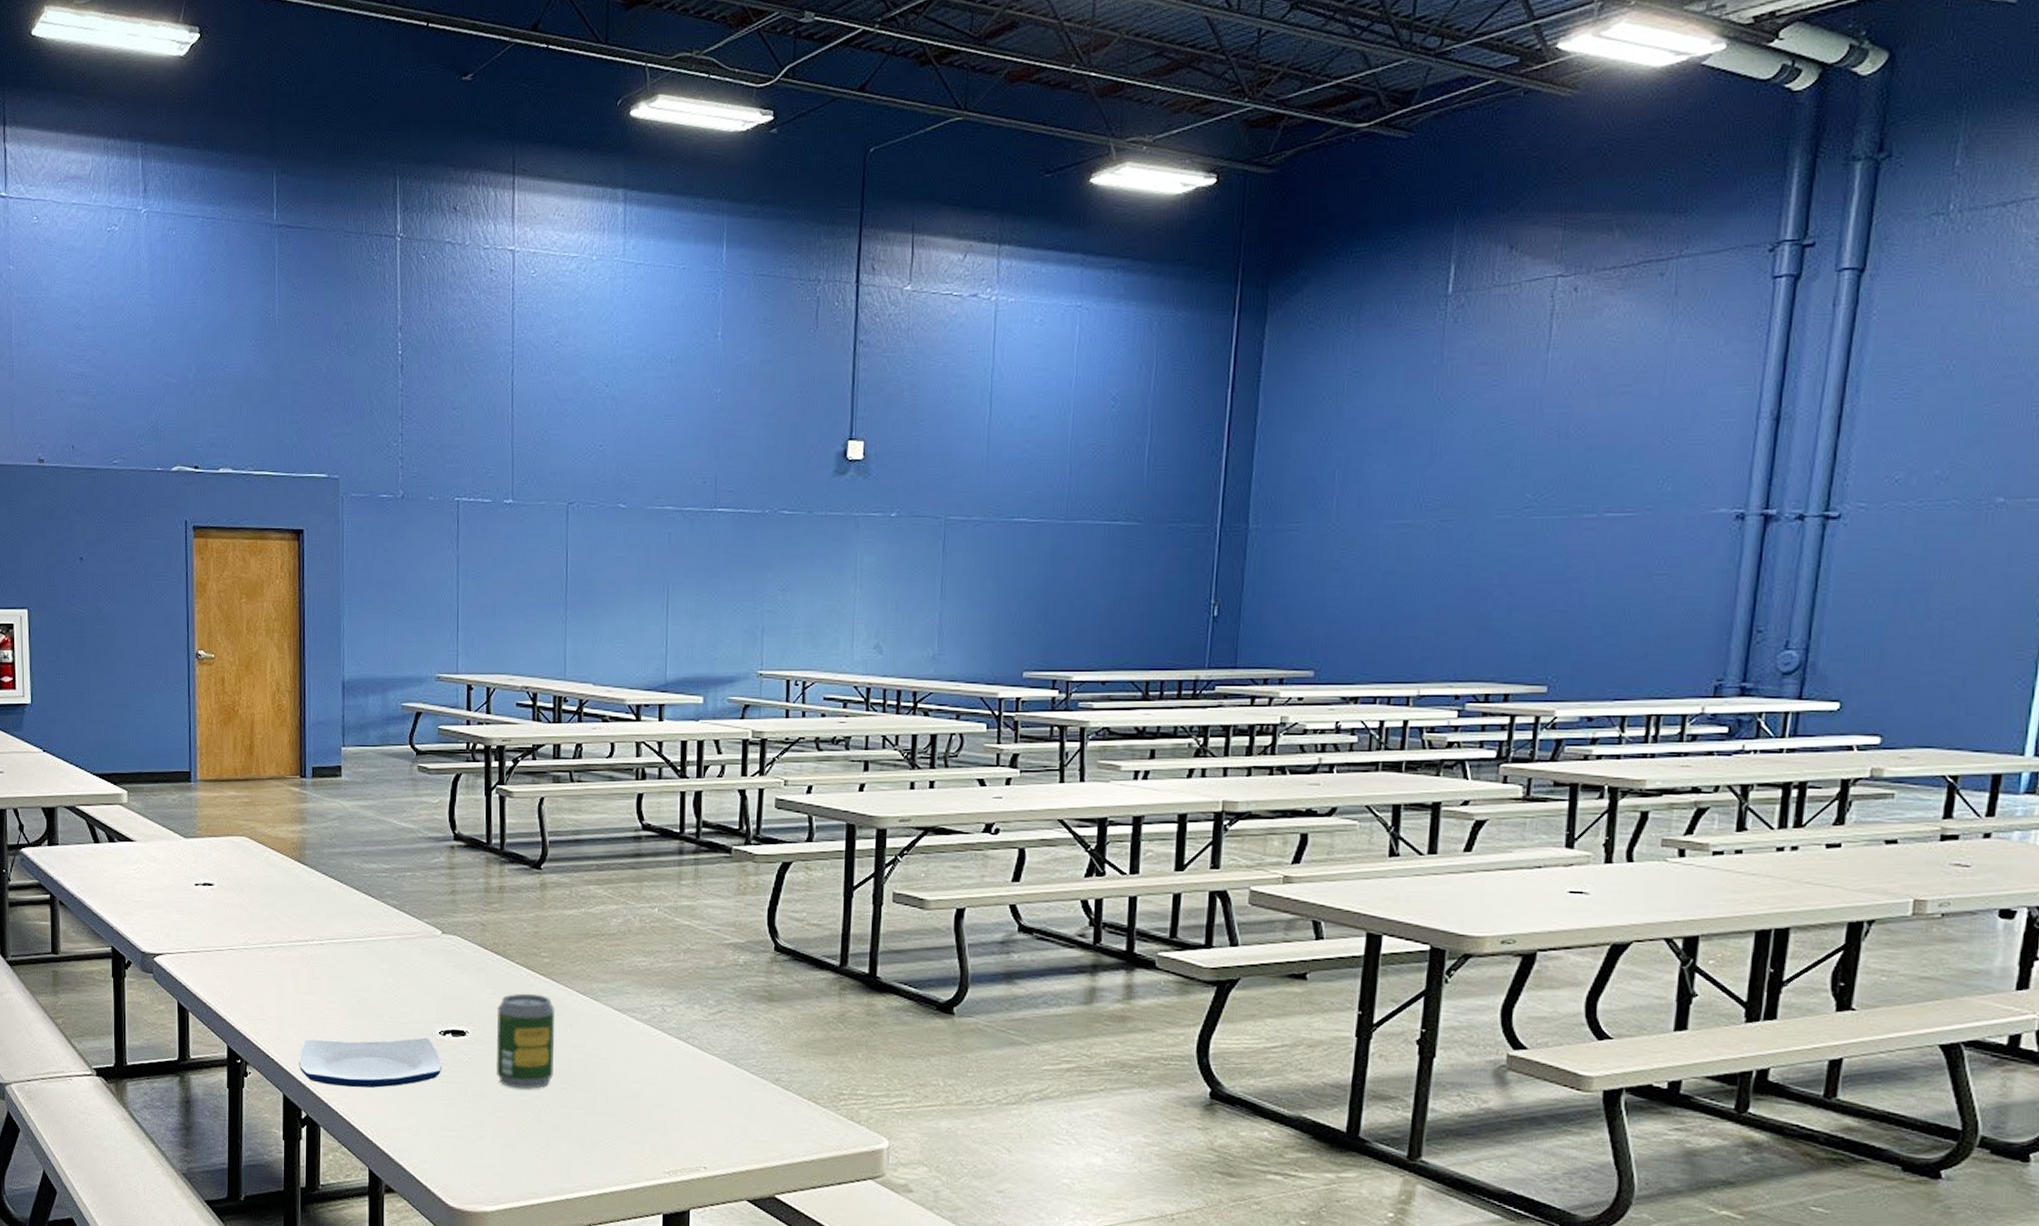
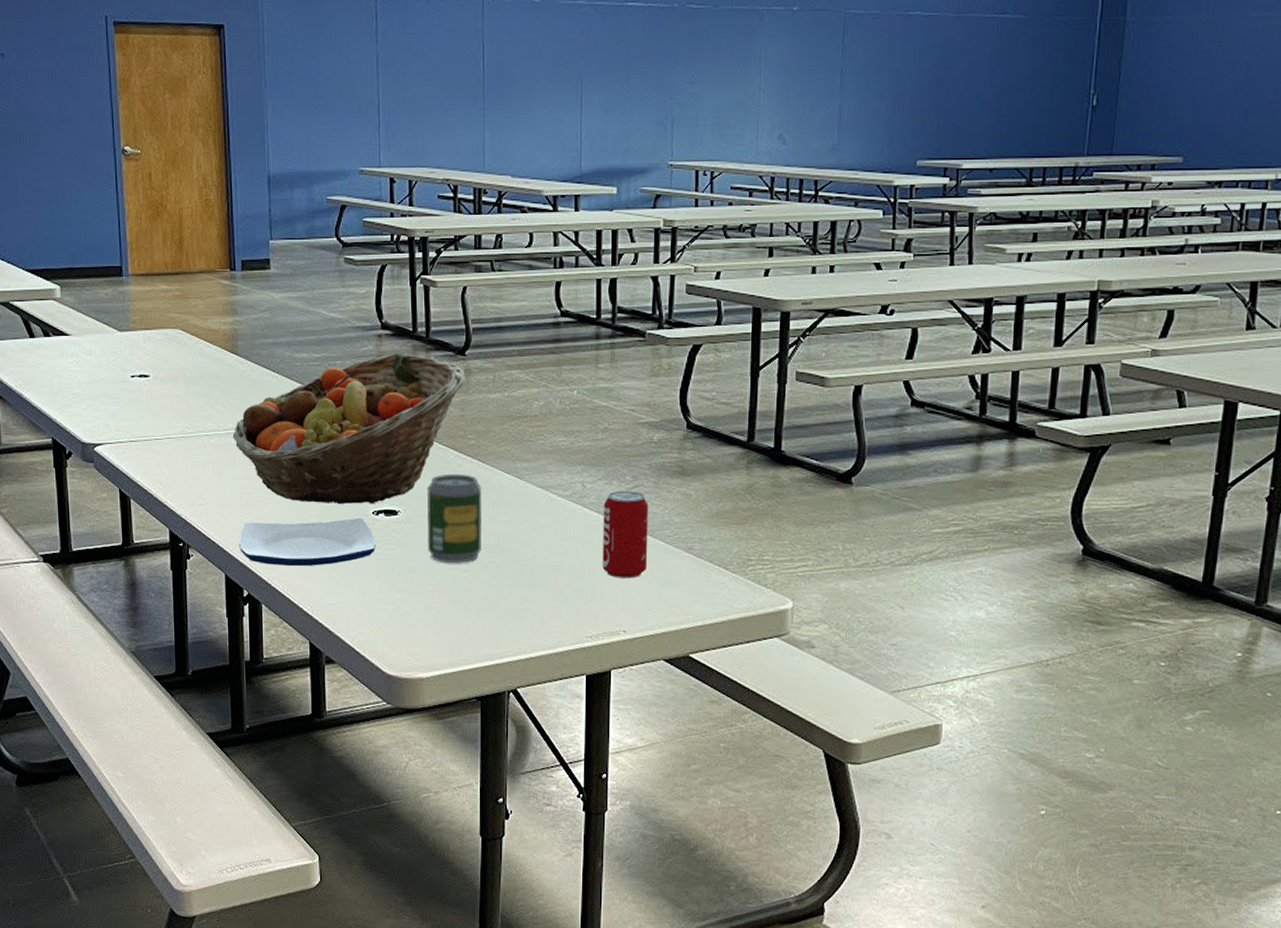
fruit basket: none [296,866,541,1024] -> present [232,354,466,504]
beverage can: none [682,1015,733,1111] -> present [602,490,649,579]

